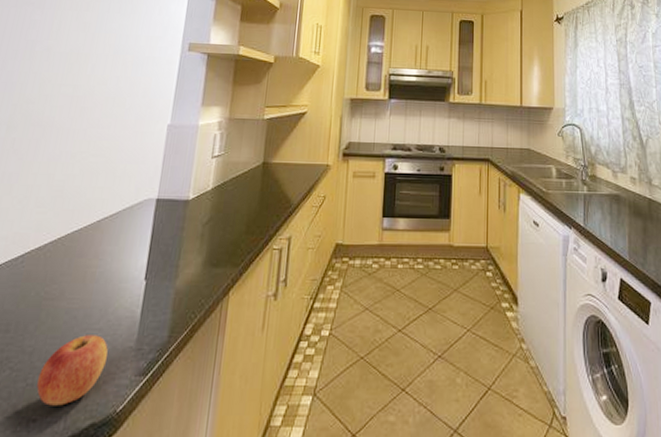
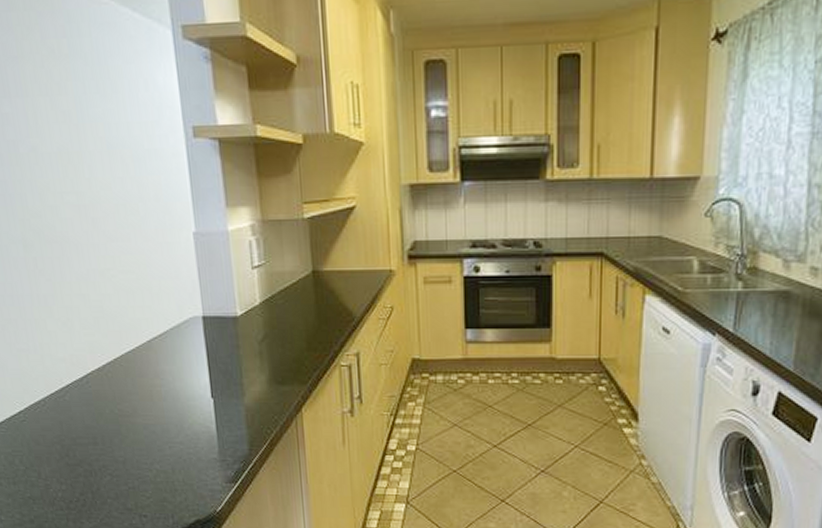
apple: present [36,335,108,406] -> none [137,447,195,505]

